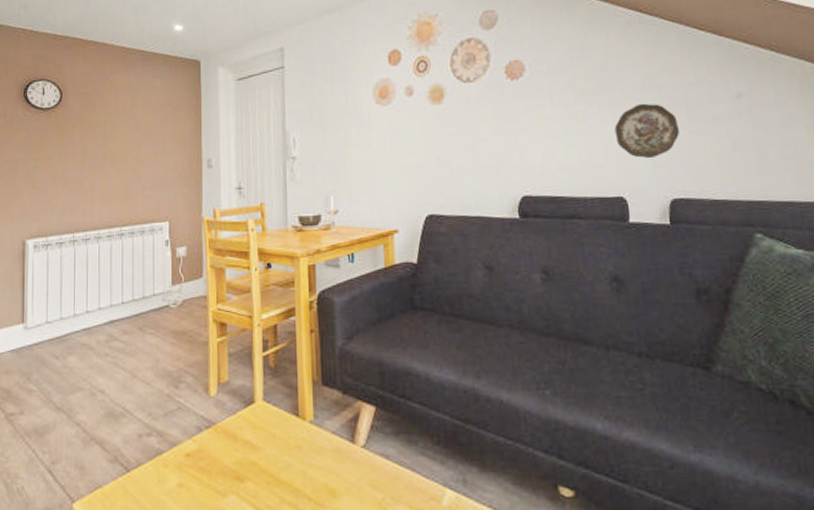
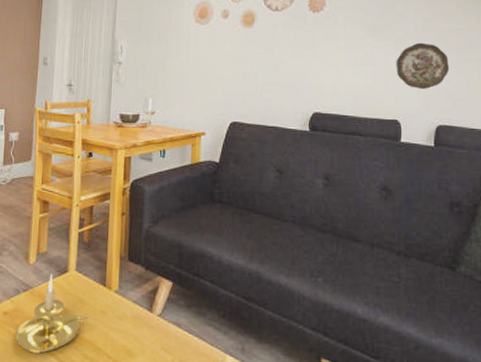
candle holder: none [200,407,283,499] -> present [14,274,89,354]

